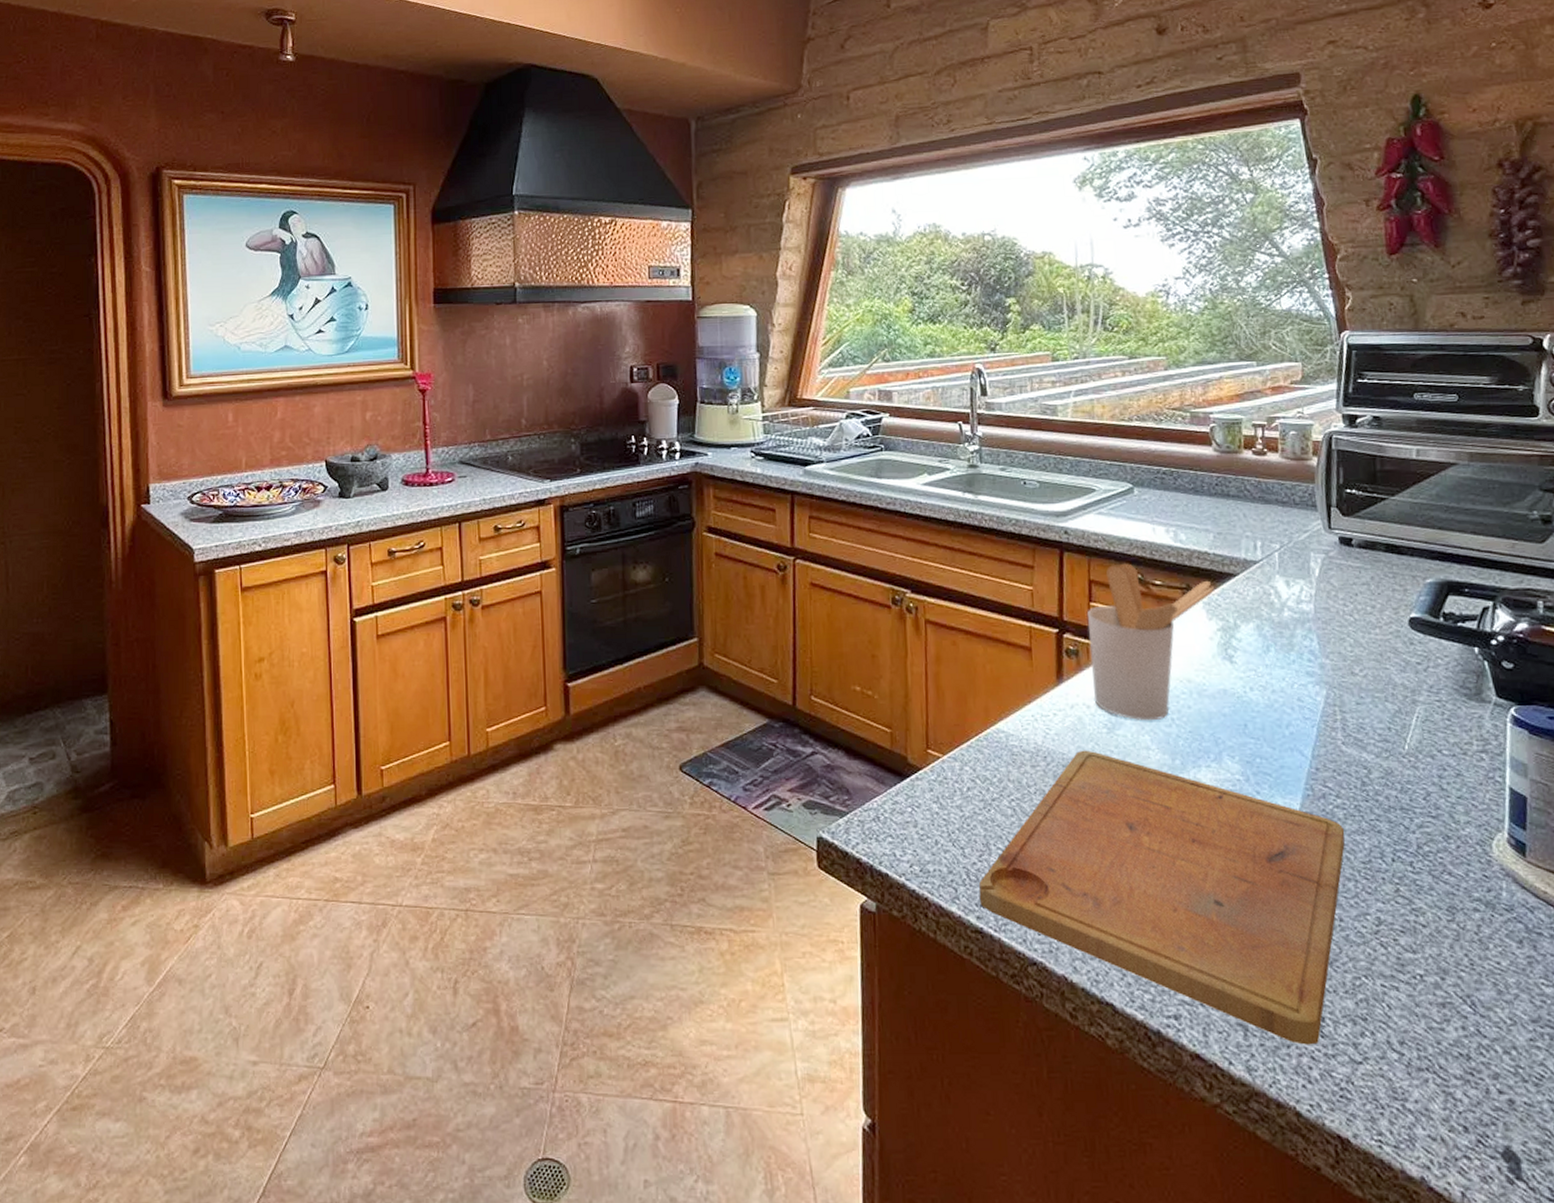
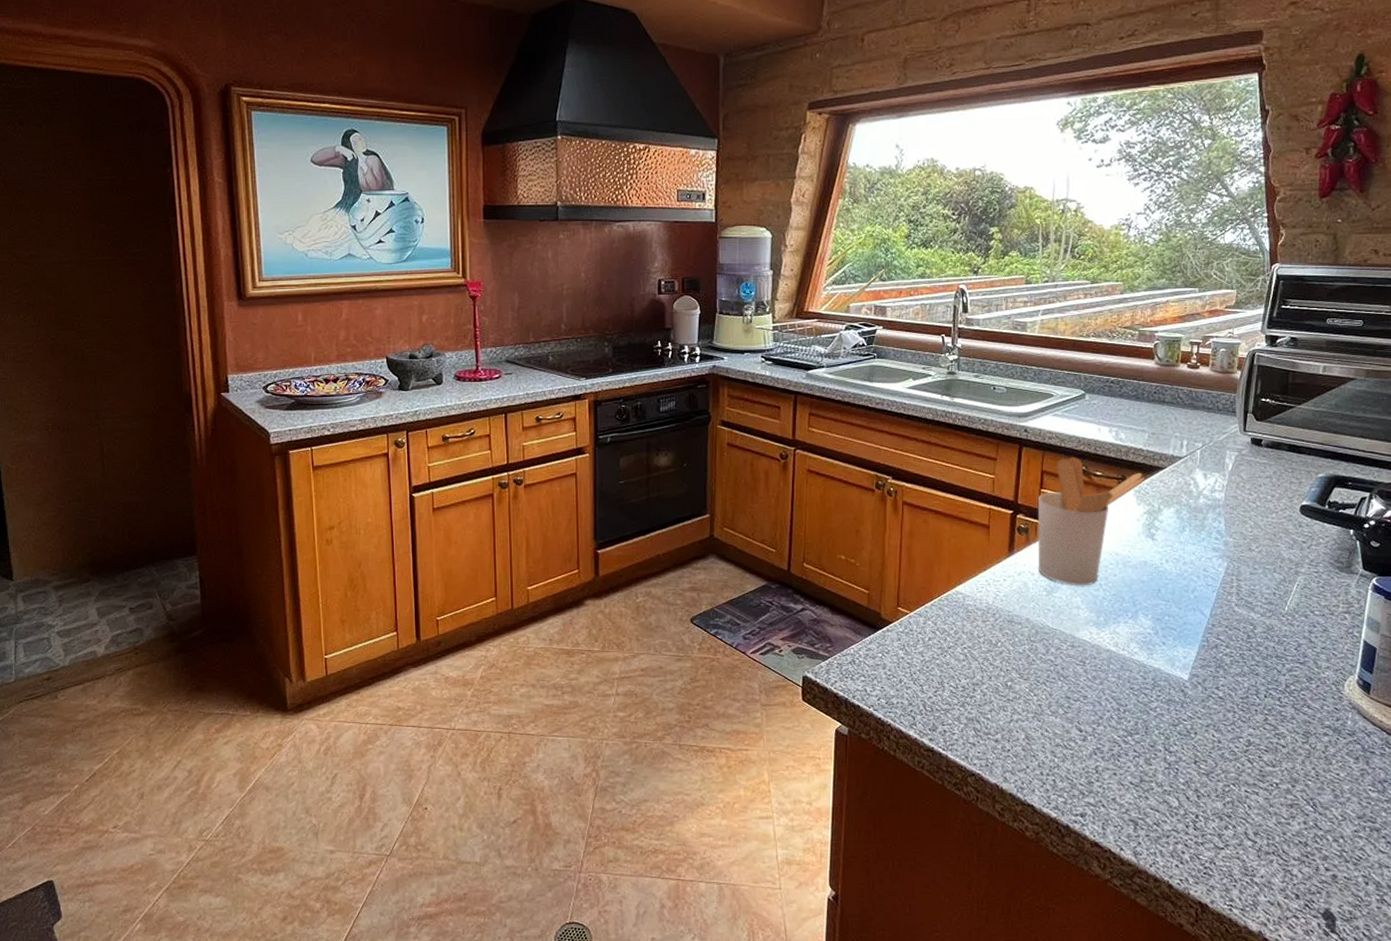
cutting board: present [978,750,1345,1045] -> none [932,608,1230,836]

